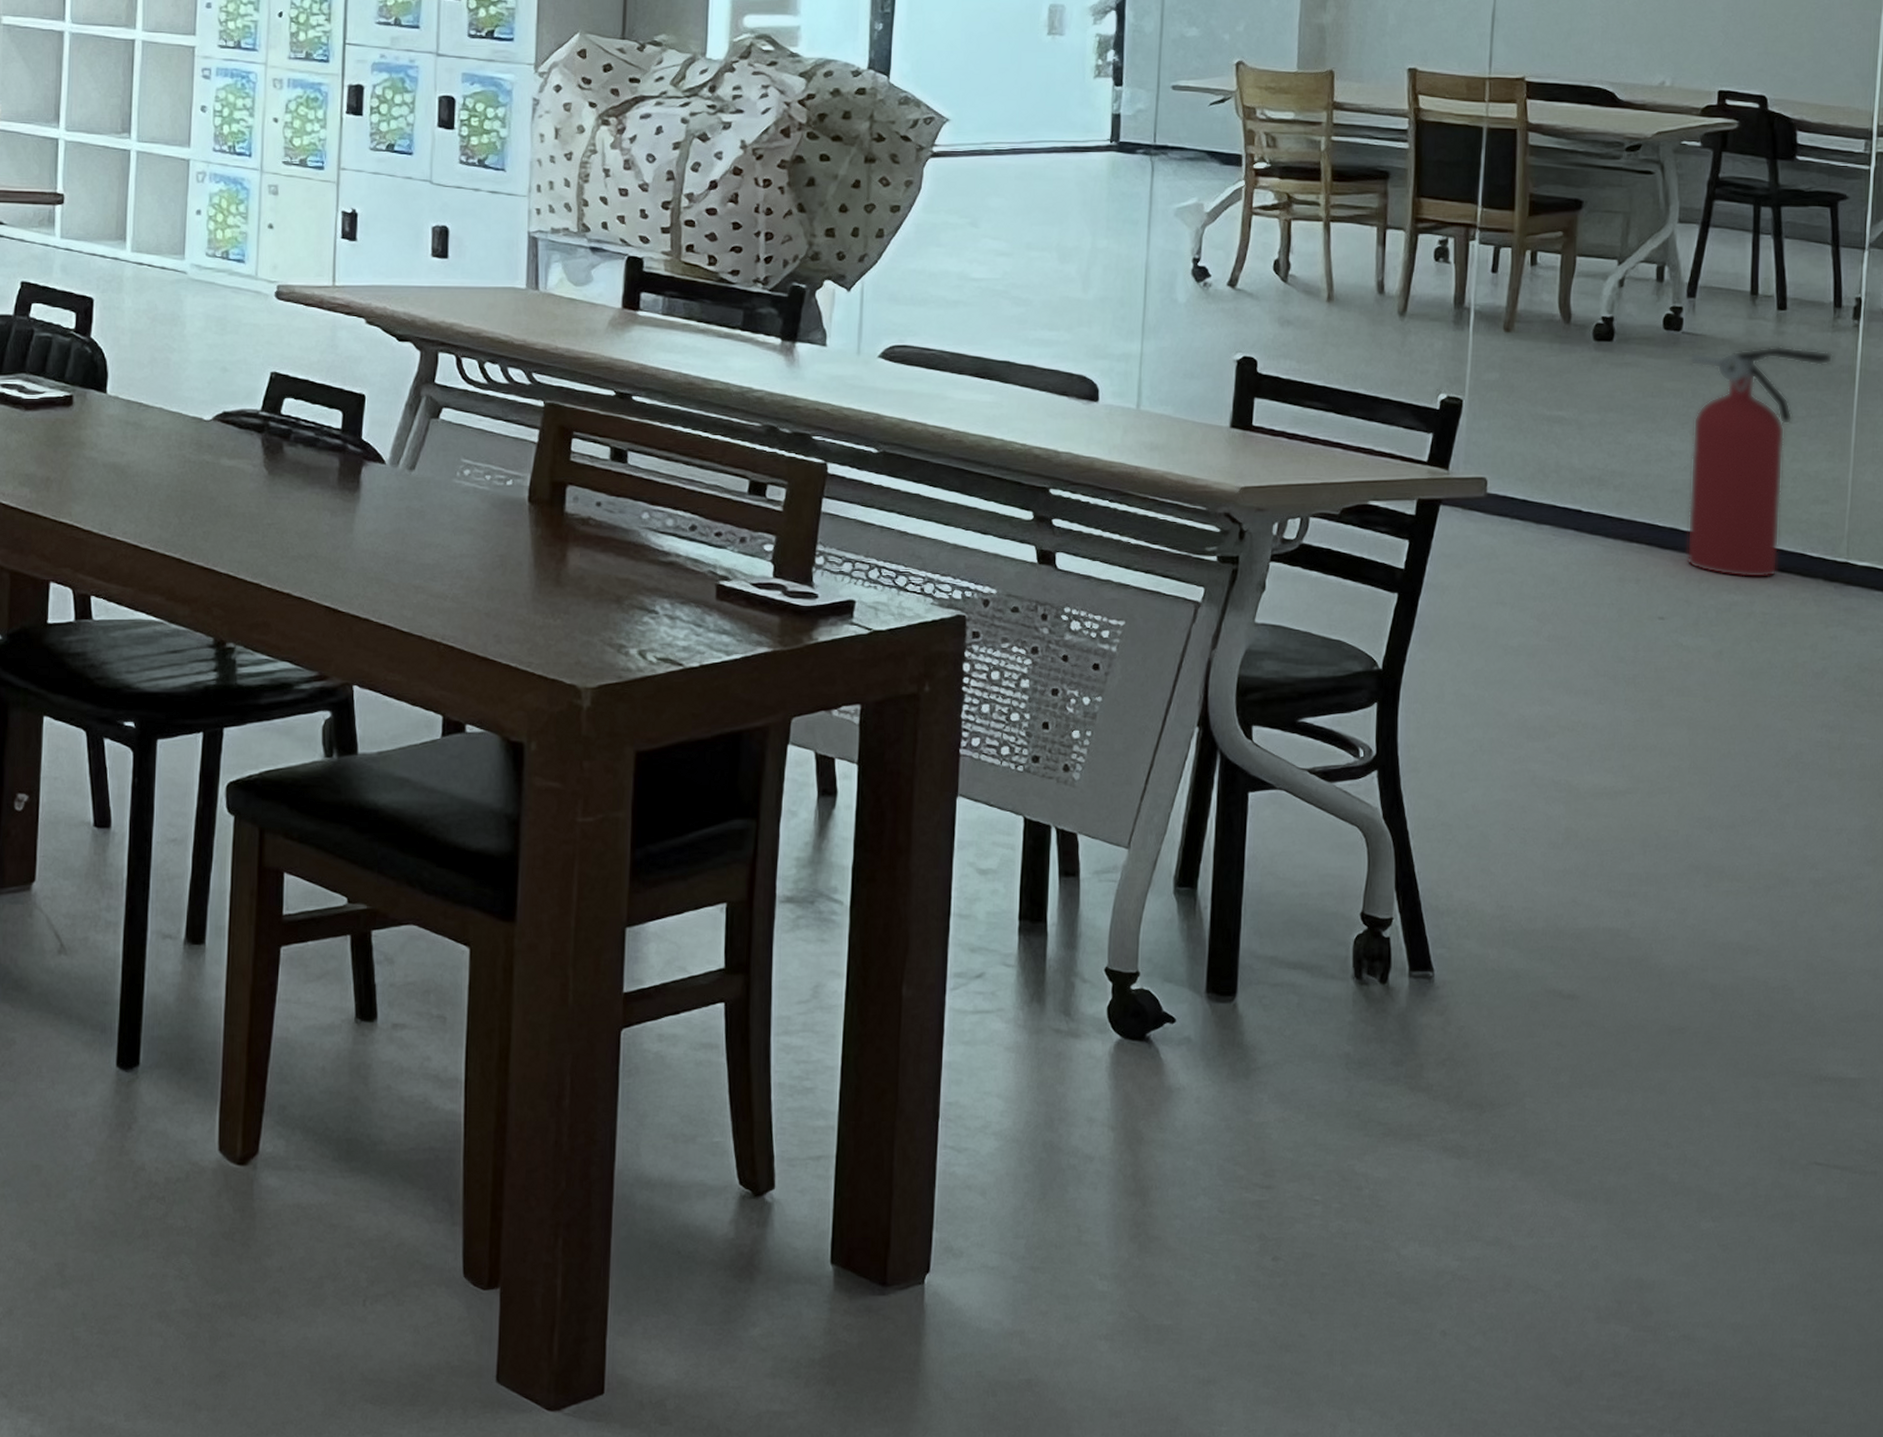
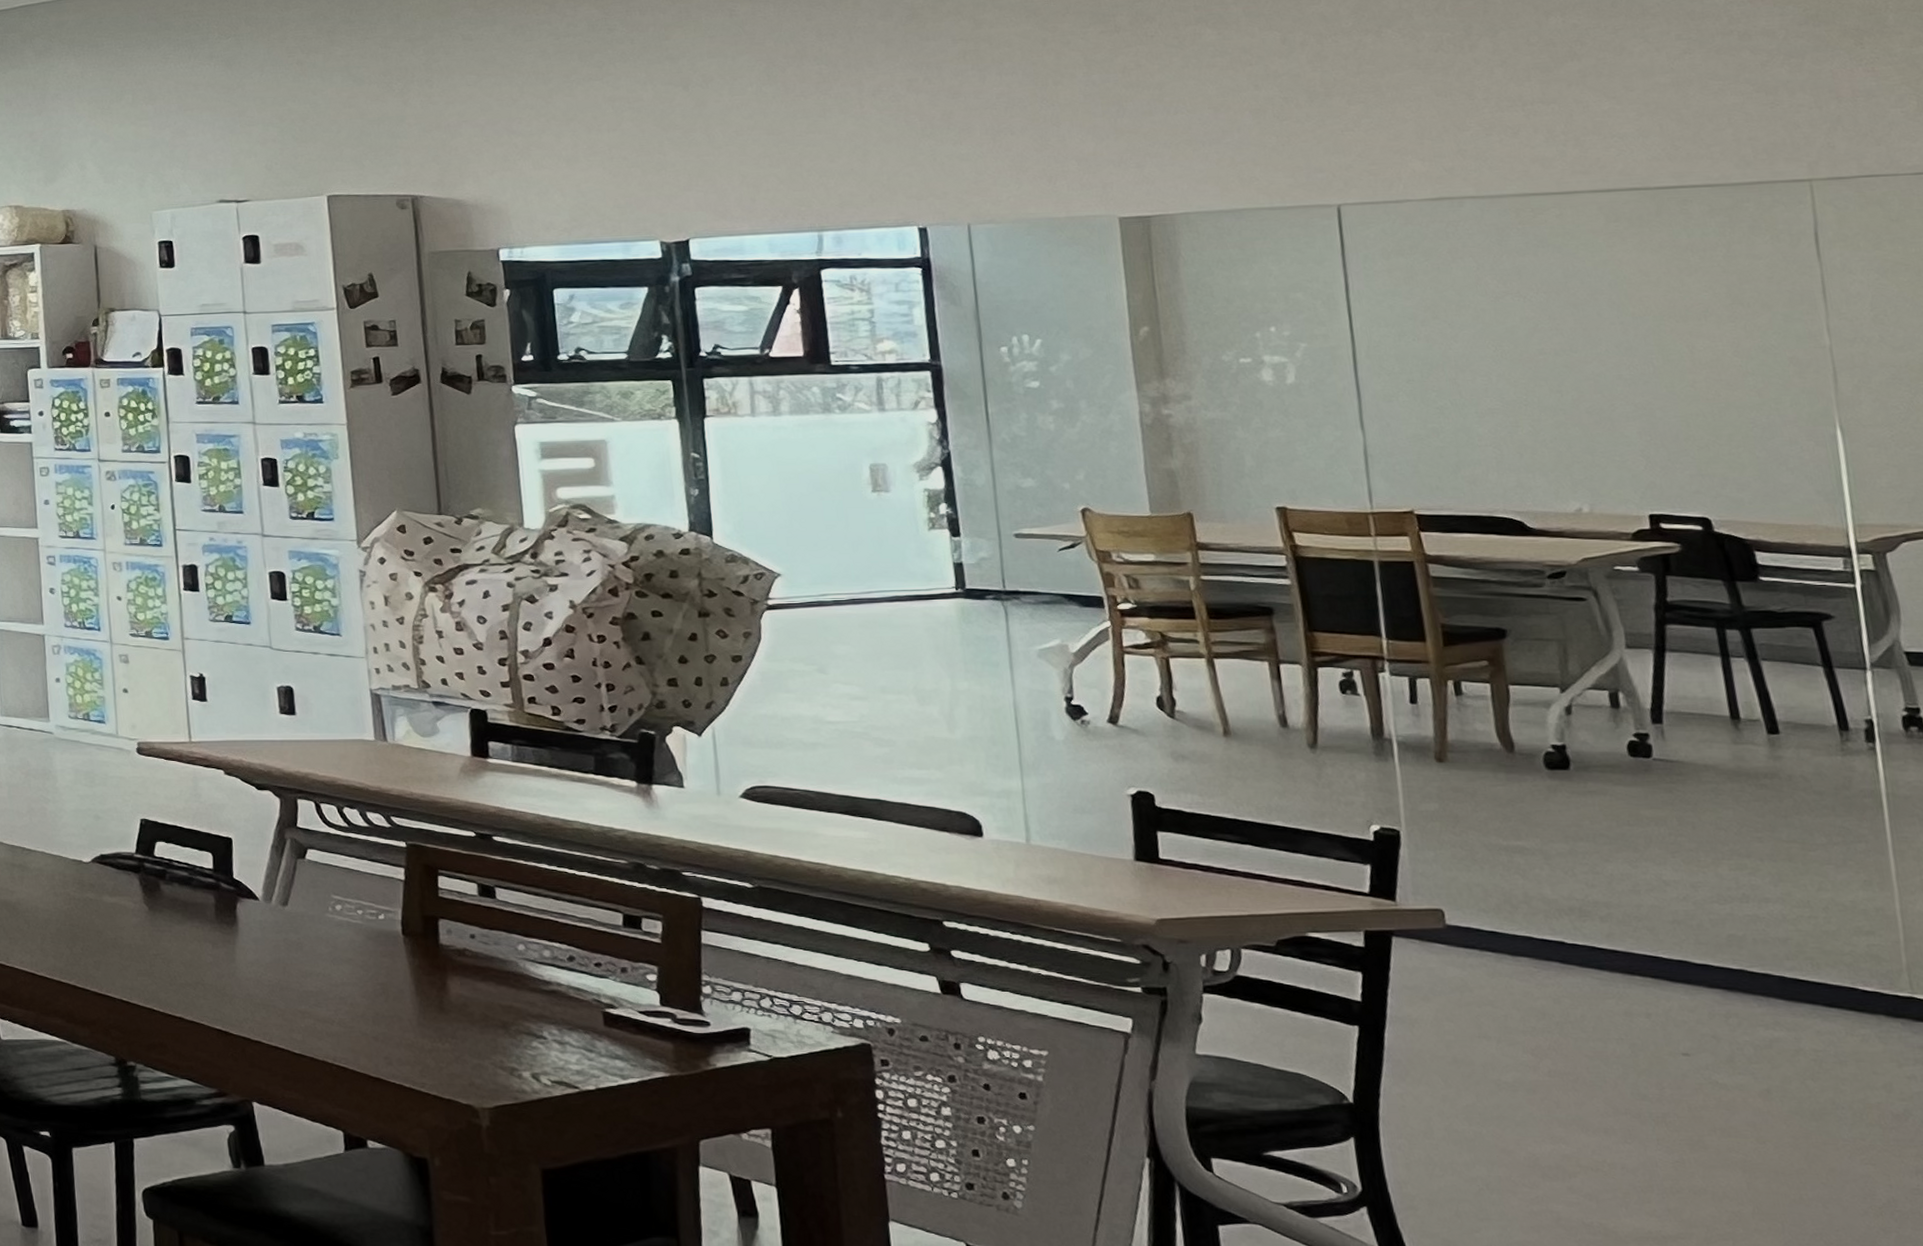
fire extinguisher: present [1686,345,1833,578] -> none [1667,770,1849,1014]

